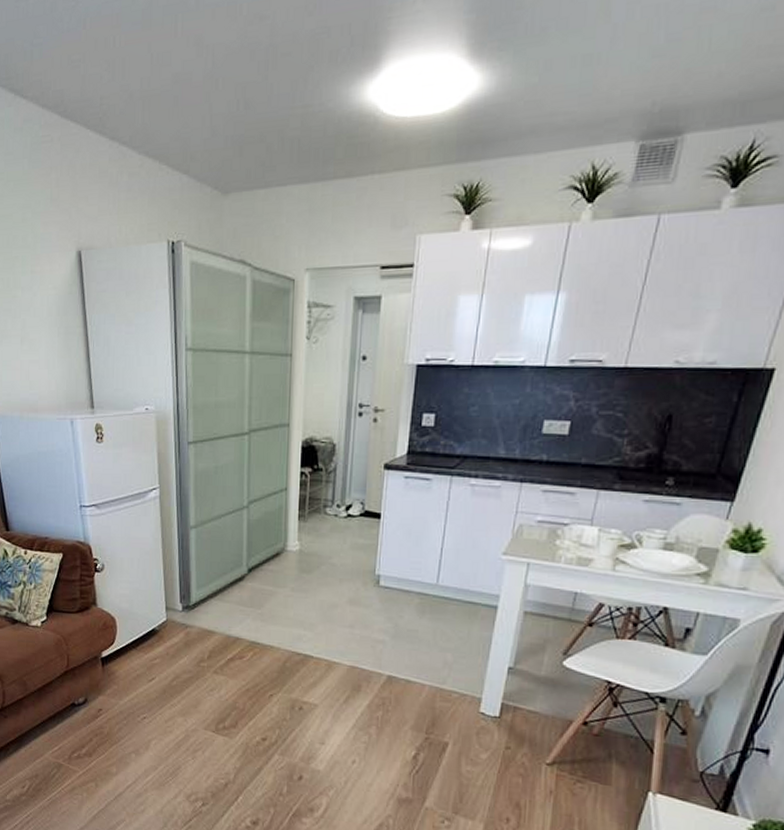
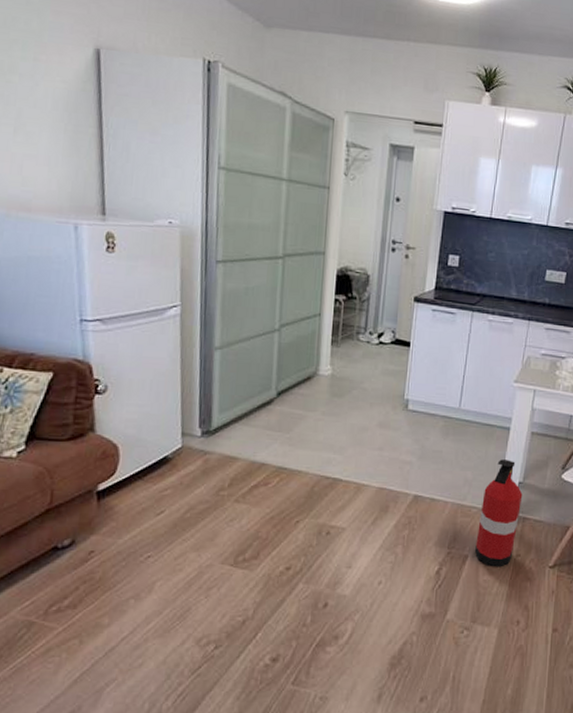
fire extinguisher: none [457,641,513,759] -> present [475,459,523,567]

